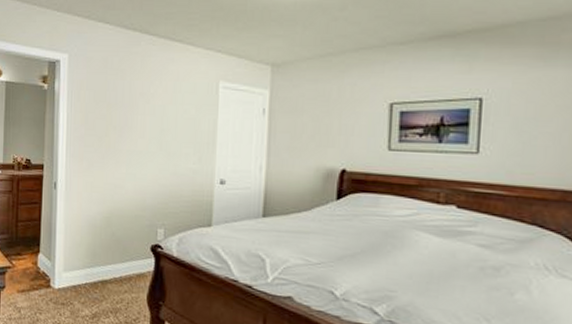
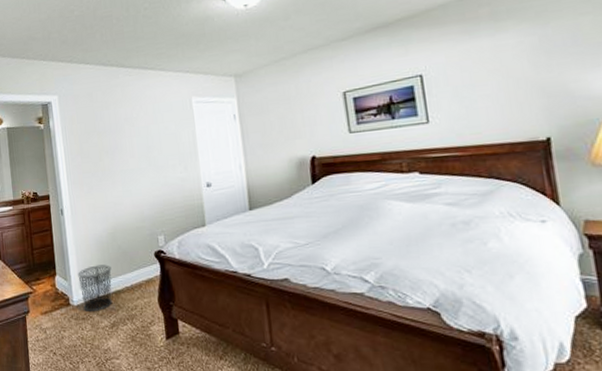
waste bin: none [63,249,101,299] -> present [78,264,113,312]

